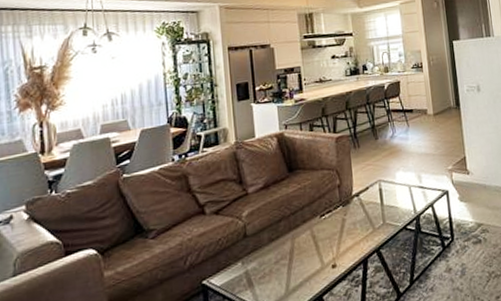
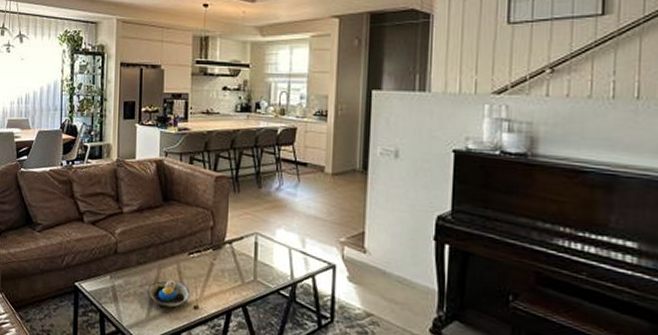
decorative bowl: none [283,245,327,276] -> present [148,280,190,308]

